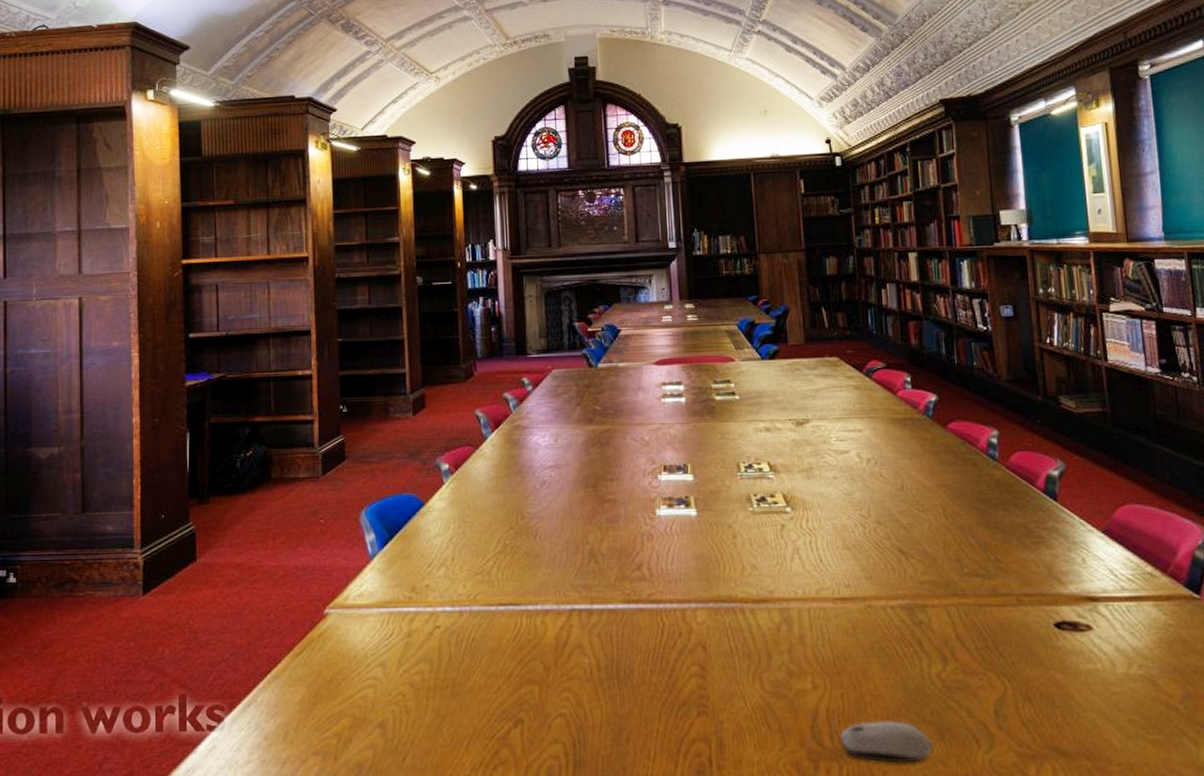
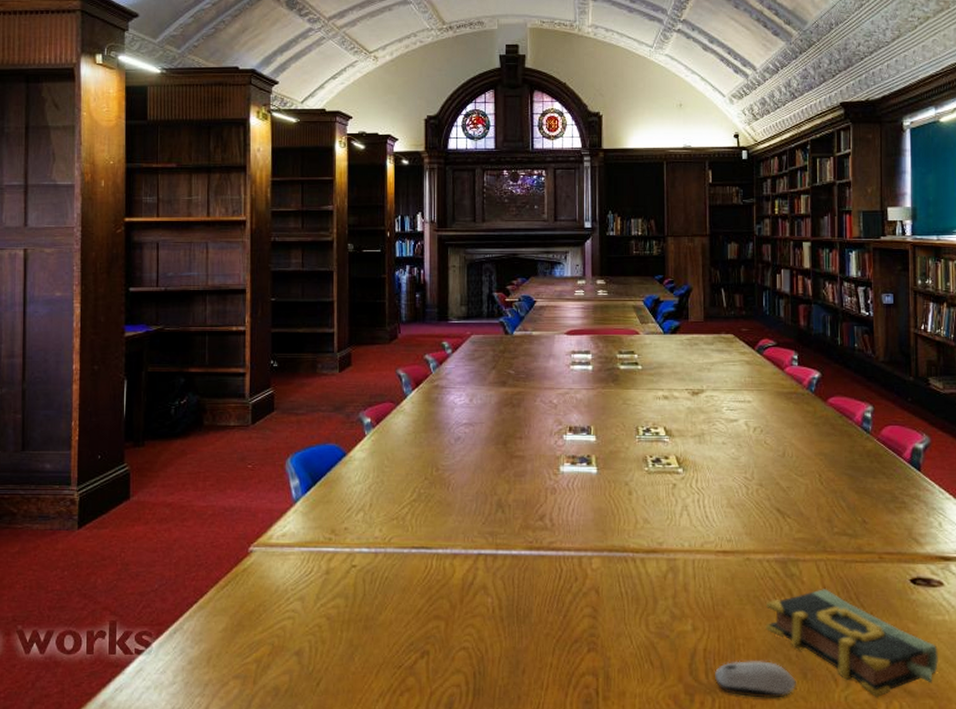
book: none [893,637,1093,759] -> present [765,589,938,697]

